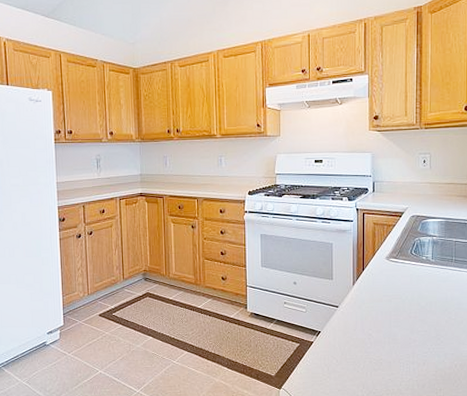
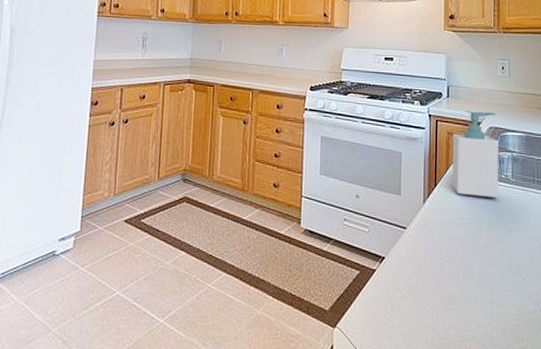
soap bottle: none [377,202,421,277] -> present [451,111,499,197]

